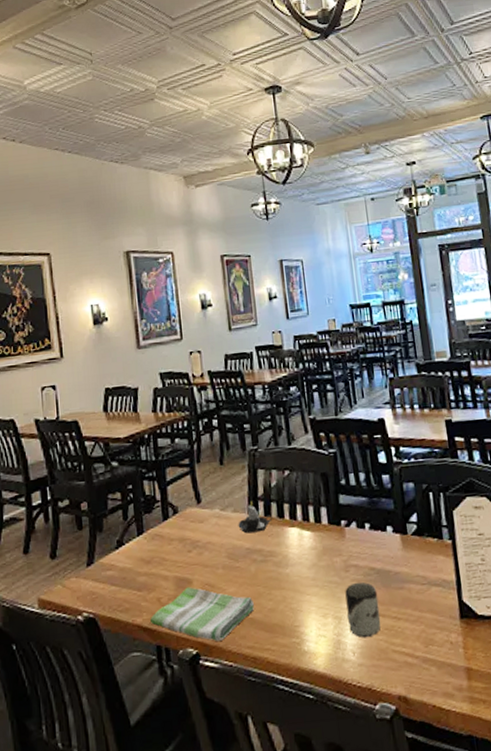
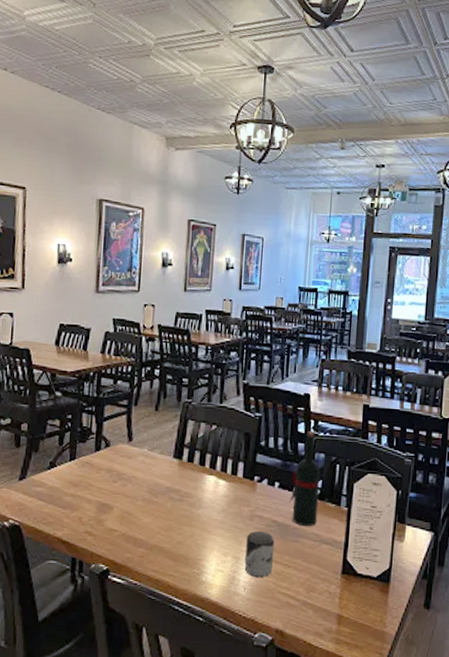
dish towel: present [150,587,254,641] -> none [70,512,165,562]
candle: present [238,500,273,534] -> none [162,446,195,475]
wine bottle: none [382,459,421,570] -> present [289,431,321,527]

